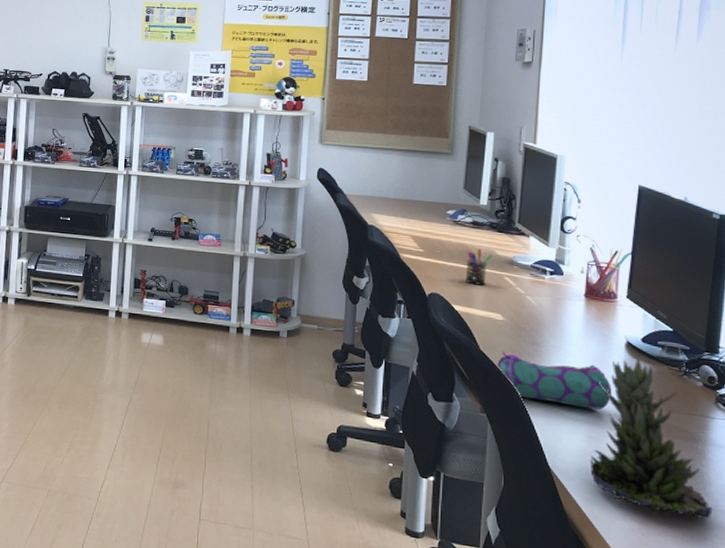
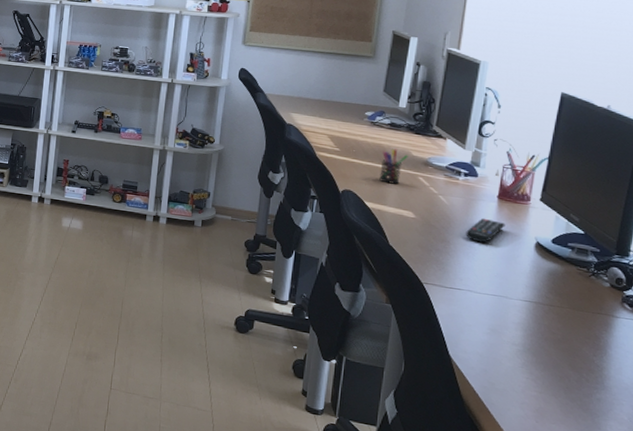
pencil case: present [496,350,612,410] -> none [404,246,518,305]
remote control: none [556,318,595,345] -> present [466,218,506,243]
succulent plant: present [590,357,713,519] -> none [490,257,609,411]

